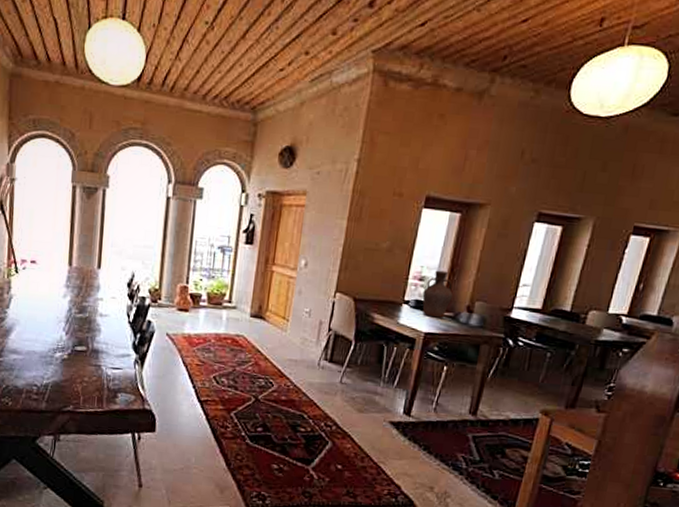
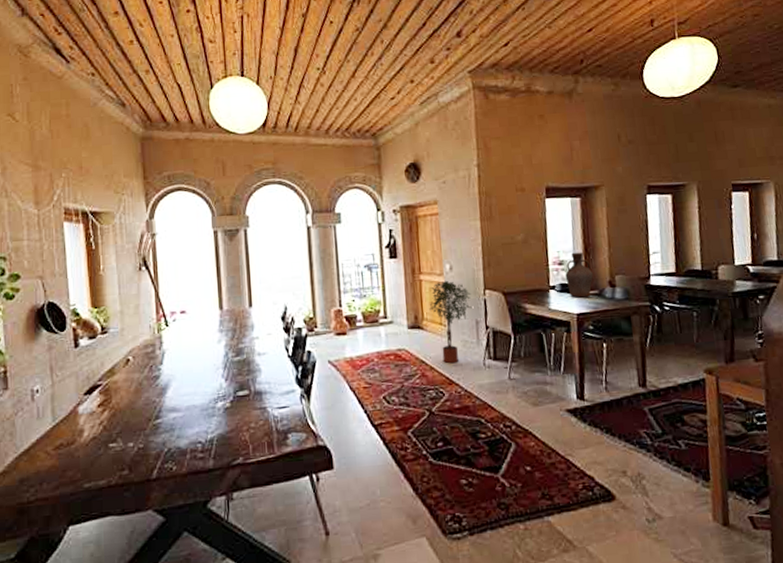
potted tree: none [275,275,321,358] -> present [429,280,471,364]

